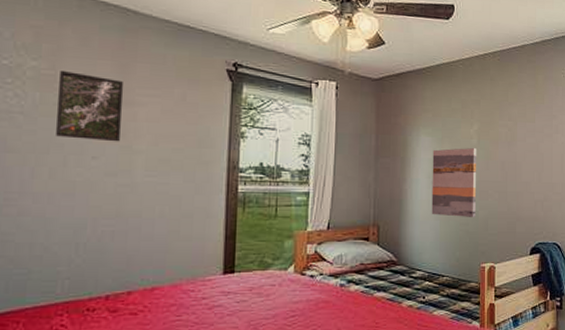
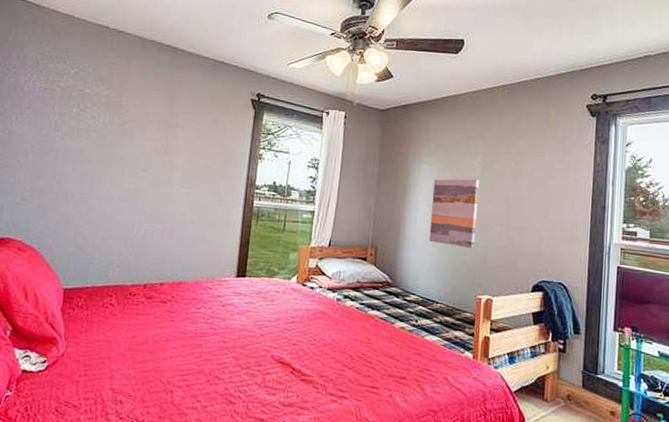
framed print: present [56,71,124,142] -> none [118,99,171,158]

